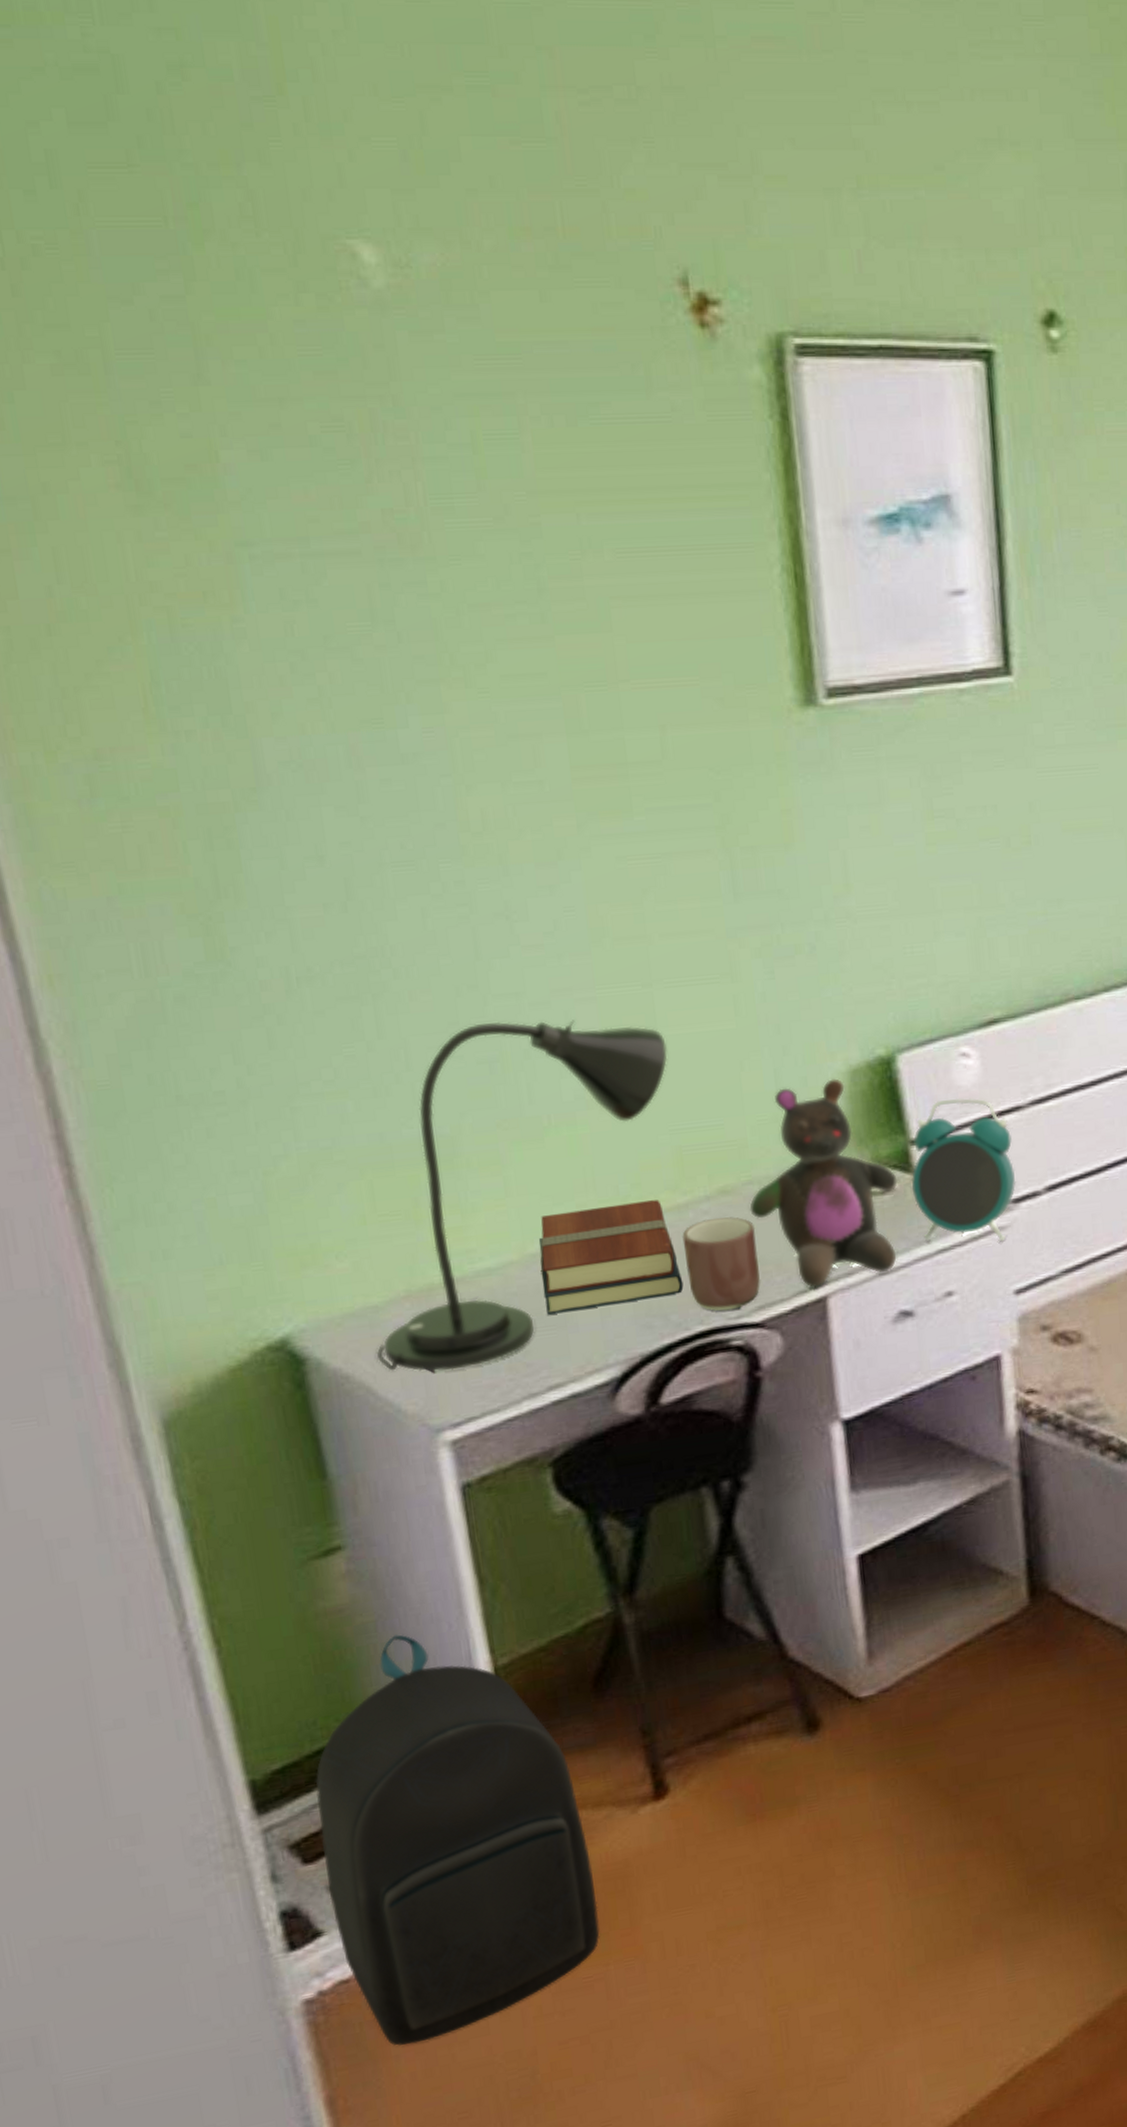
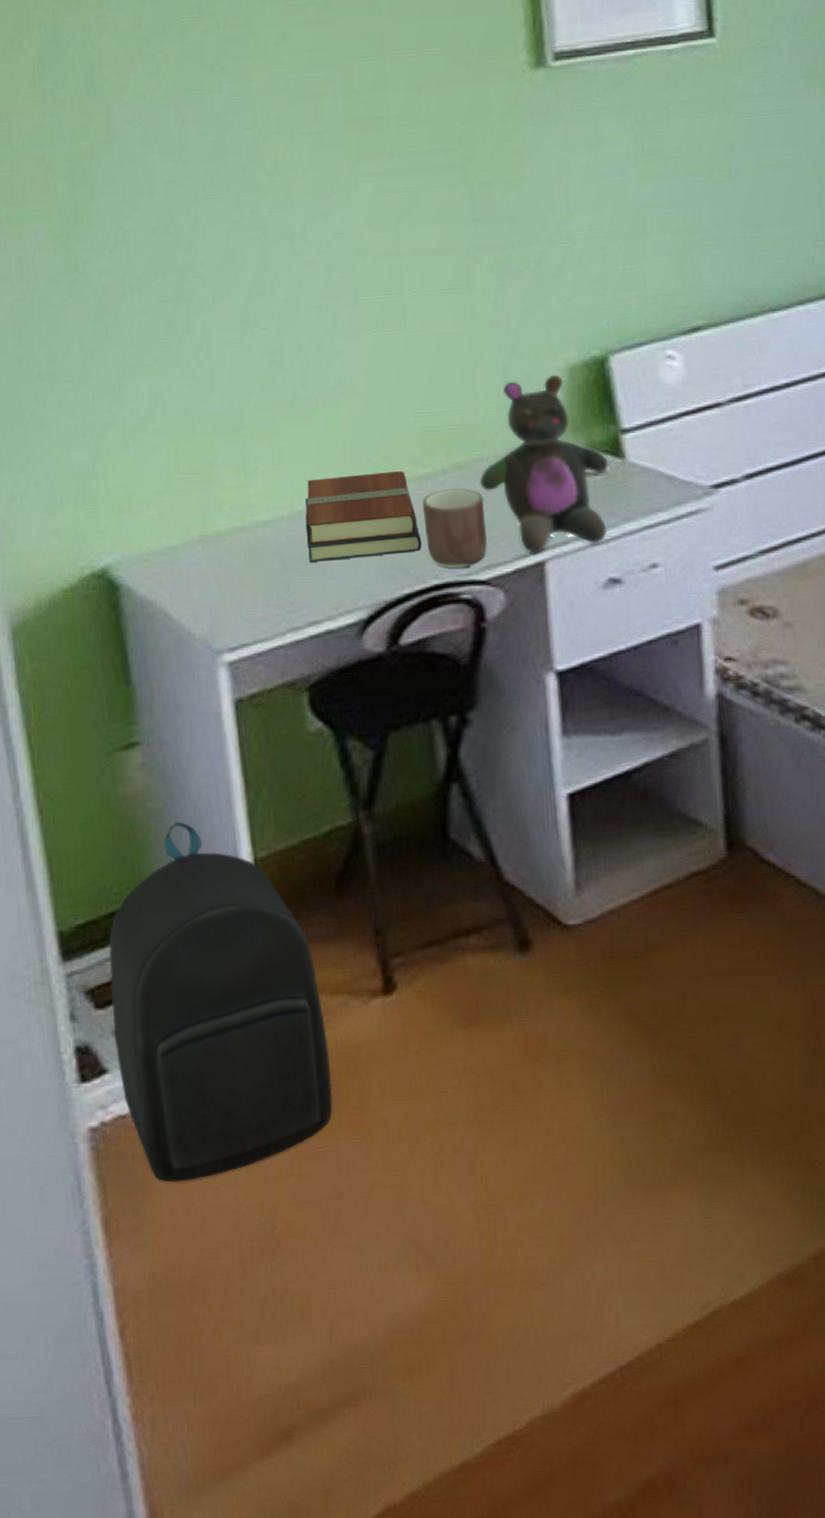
desk lamp: present [376,1020,668,1372] -> none [173,321,415,604]
alarm clock: present [911,1098,1016,1242] -> none [620,394,717,522]

